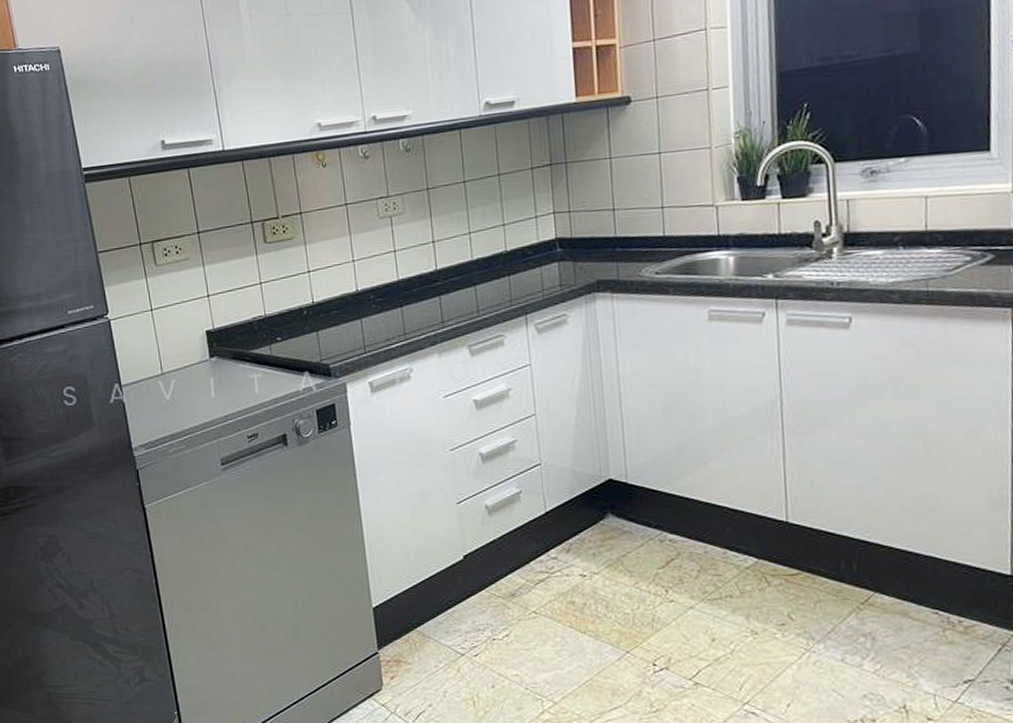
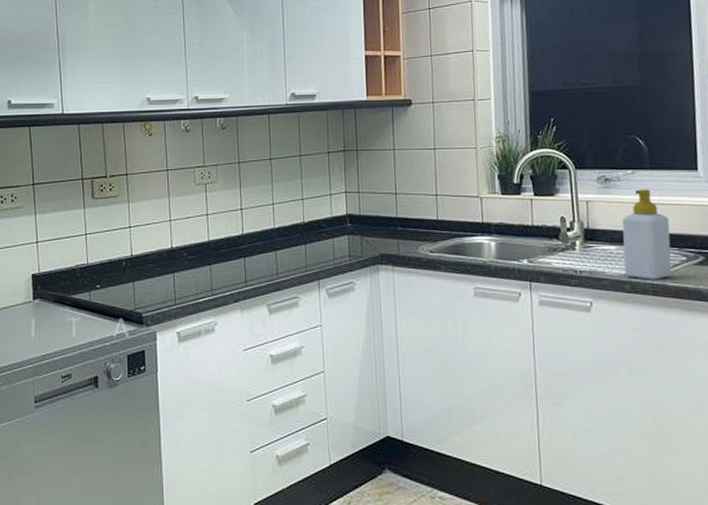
soap bottle: none [891,179,952,287] -> present [622,189,672,280]

